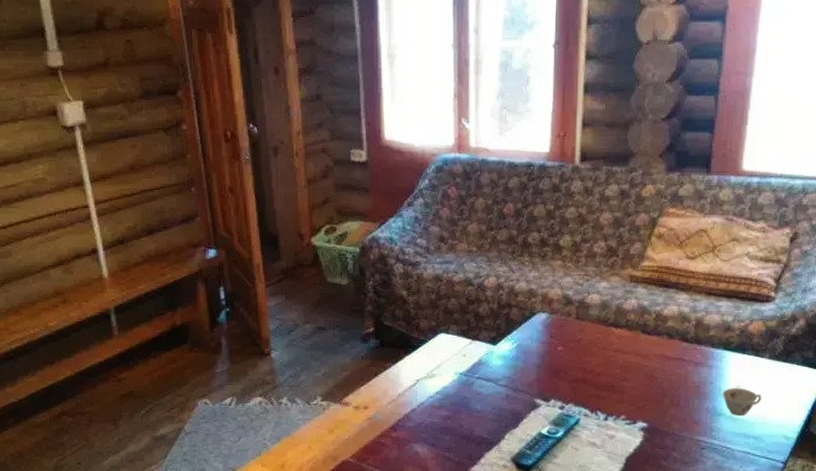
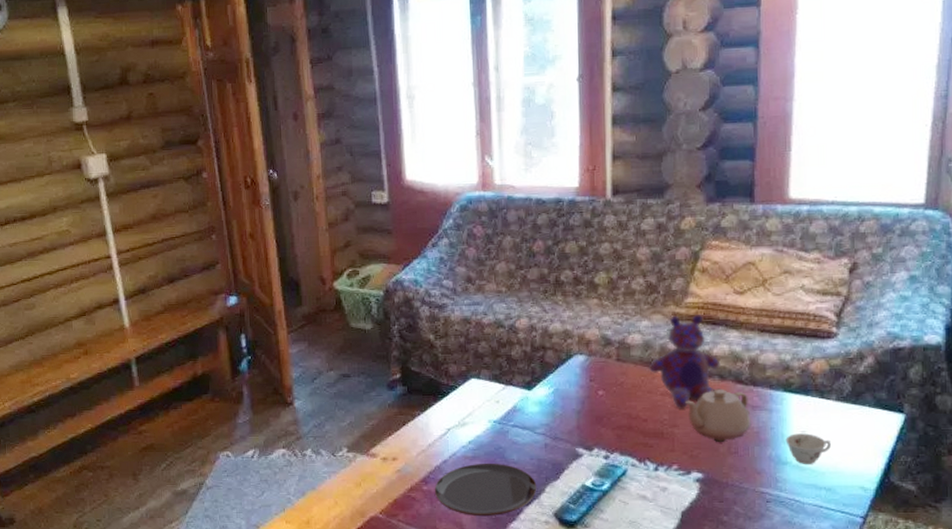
plate: none [402,412,497,460] -> present [434,463,537,516]
stuffed animal: none [605,278,670,365] -> present [649,315,721,409]
teapot: none [635,346,693,396] -> present [684,388,751,443]

